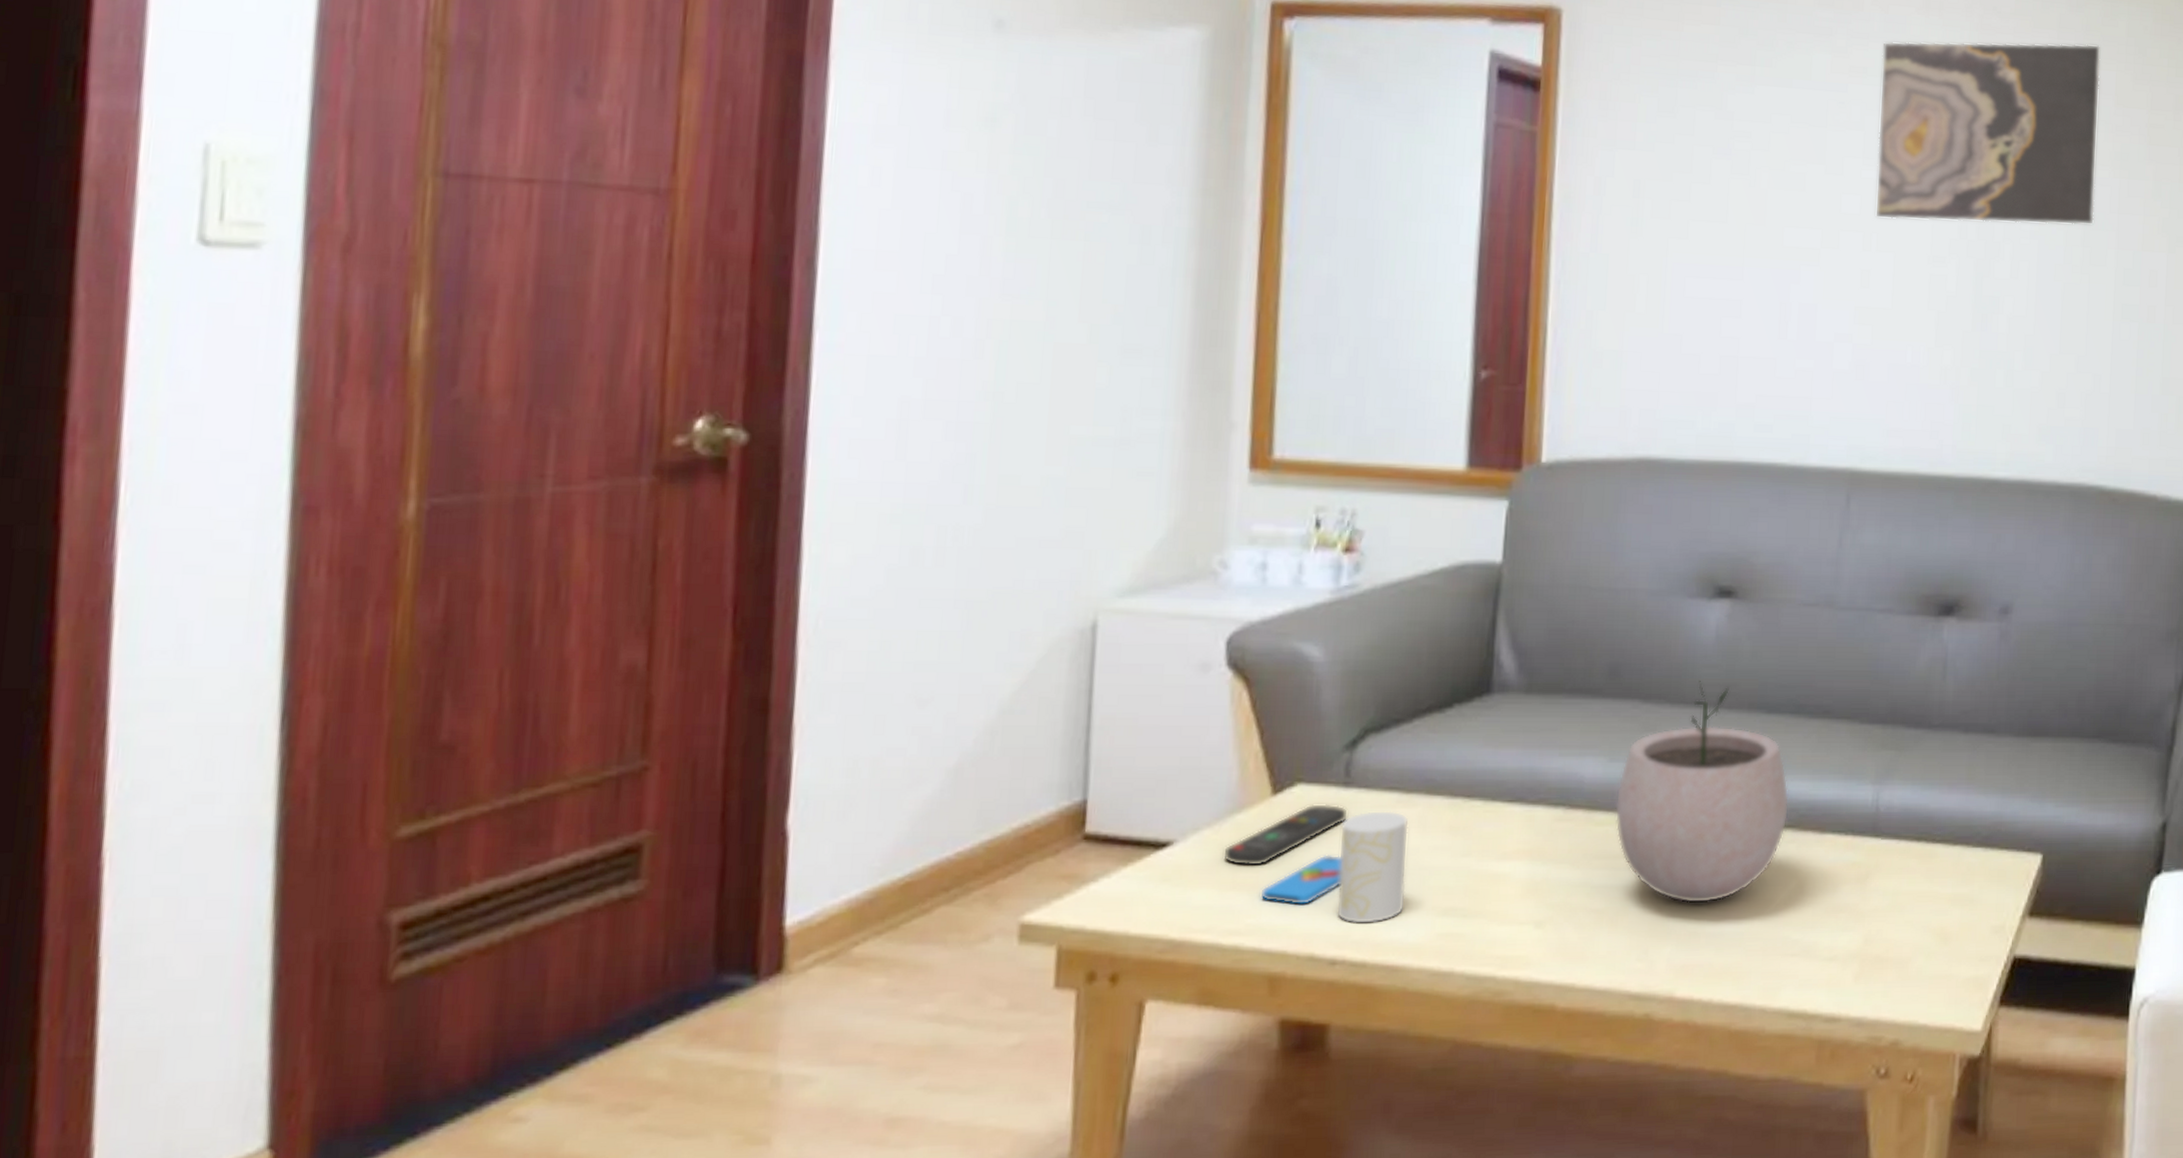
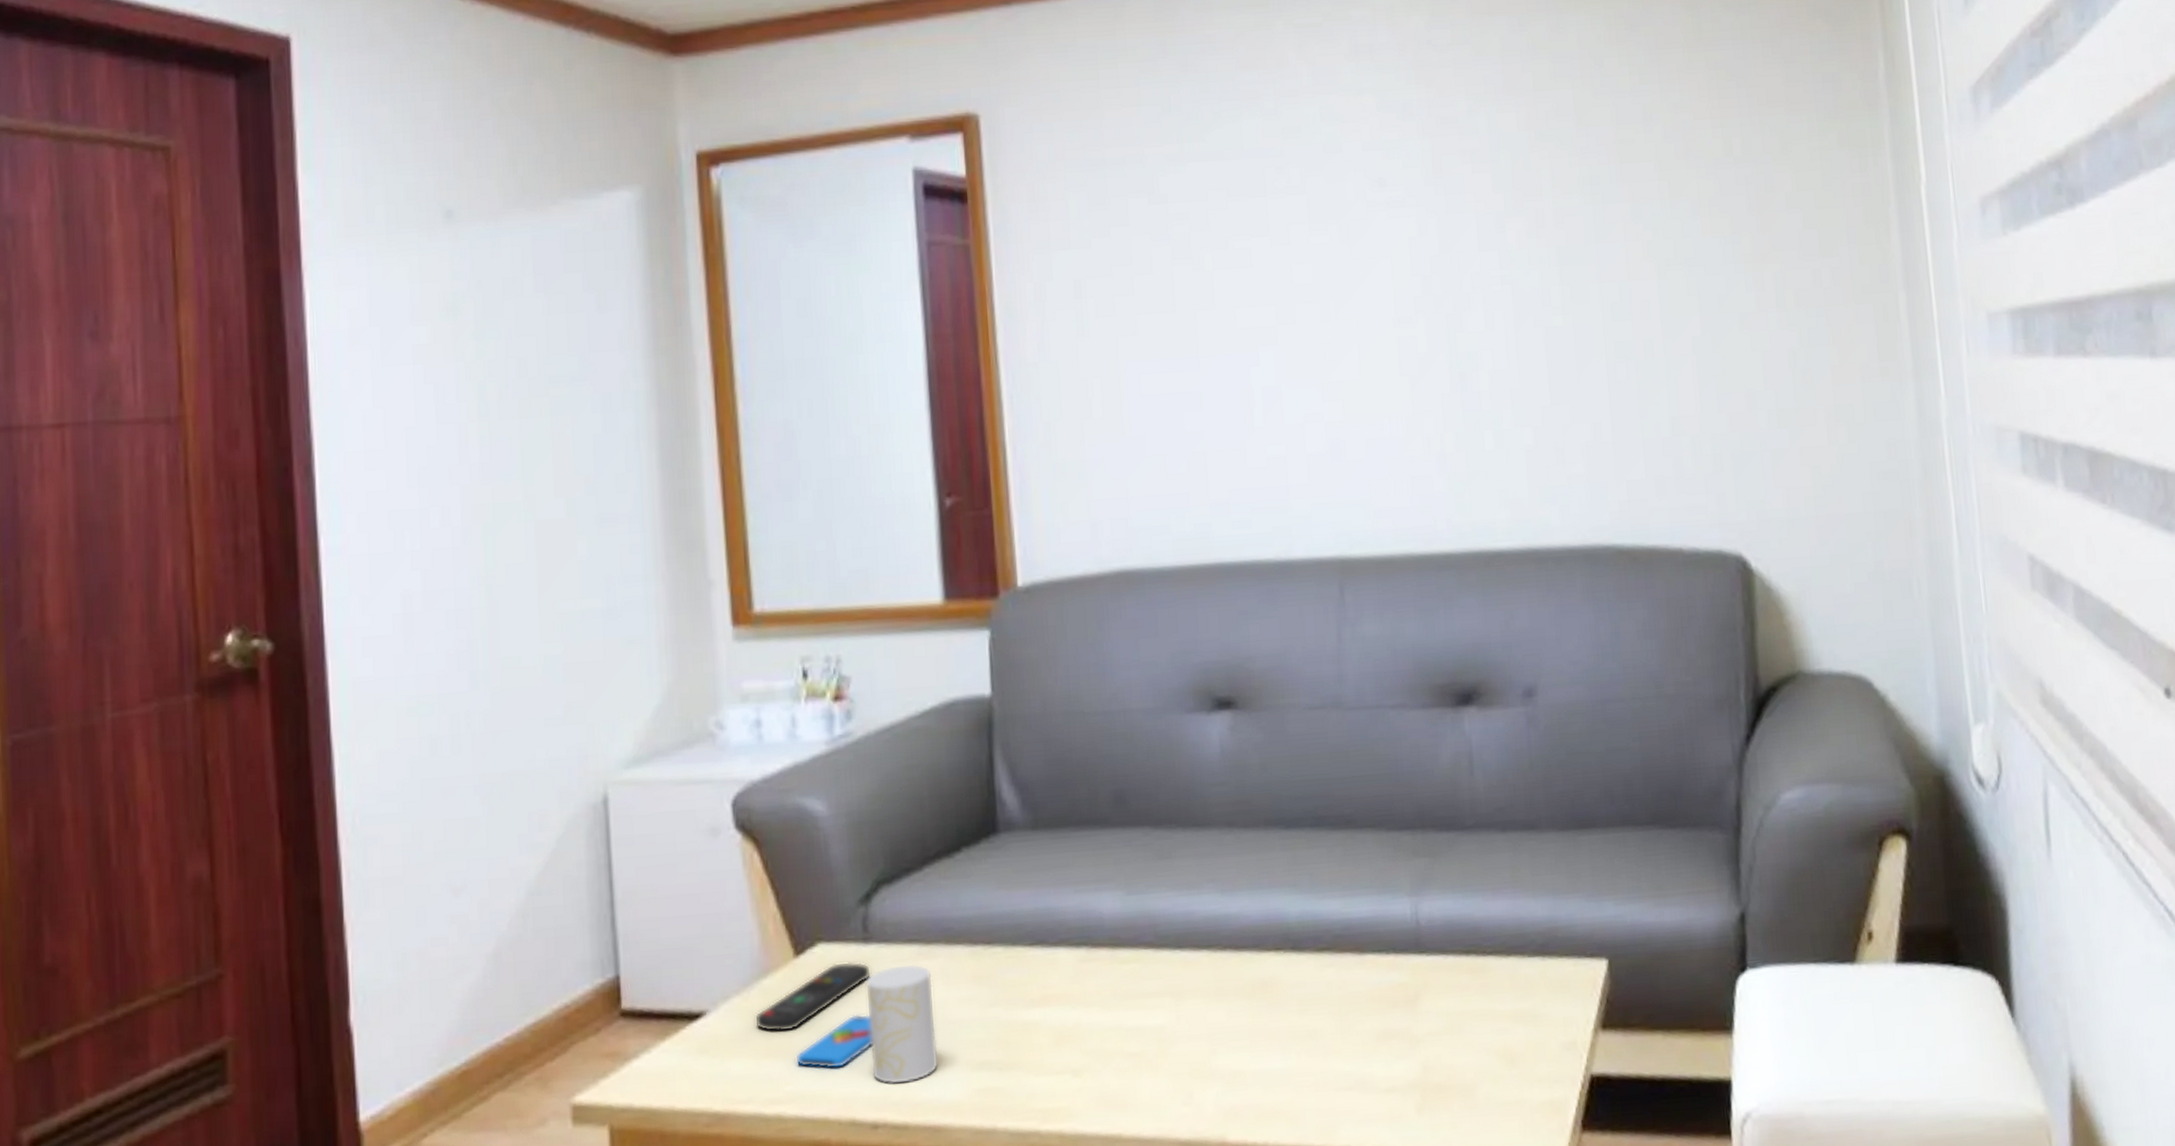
plant pot: present [1615,681,1790,904] -> none [1138,800,1323,1040]
wall art: present [1874,41,2101,225] -> none [1314,63,1569,285]

